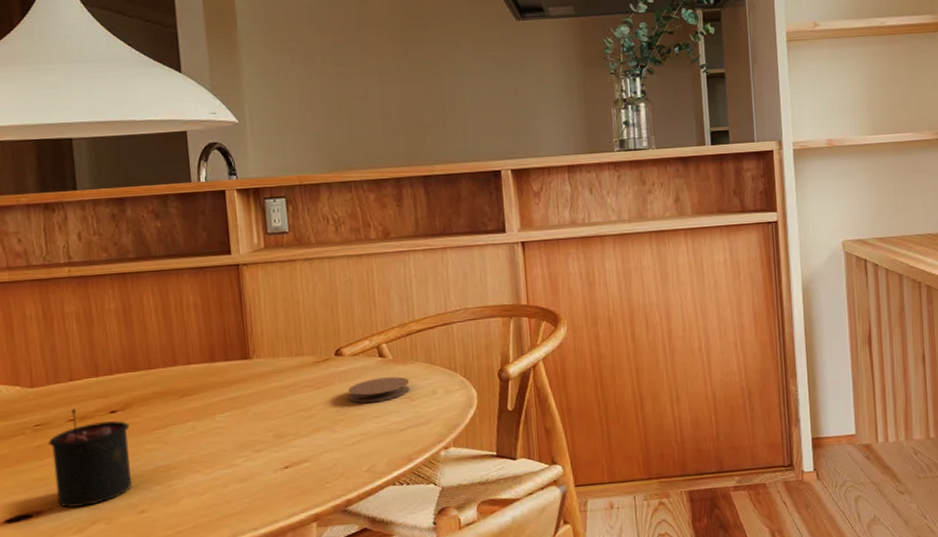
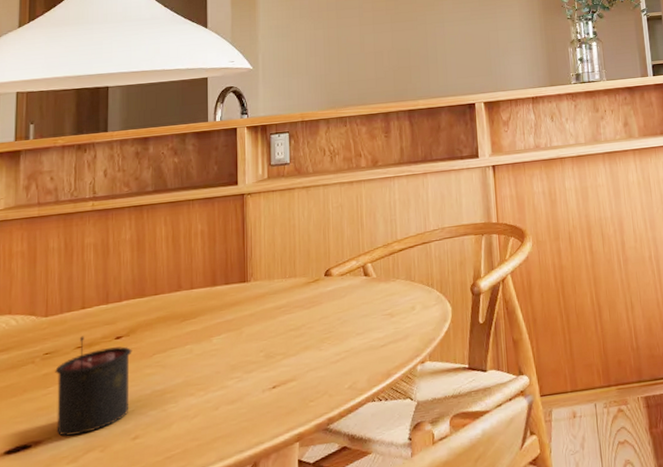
coaster: present [348,376,411,403] -> none [335,294,392,321]

